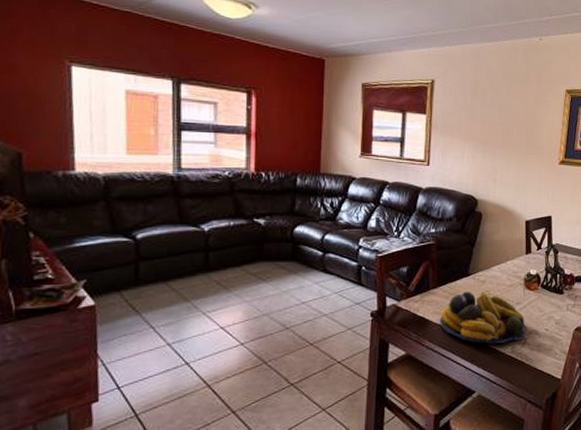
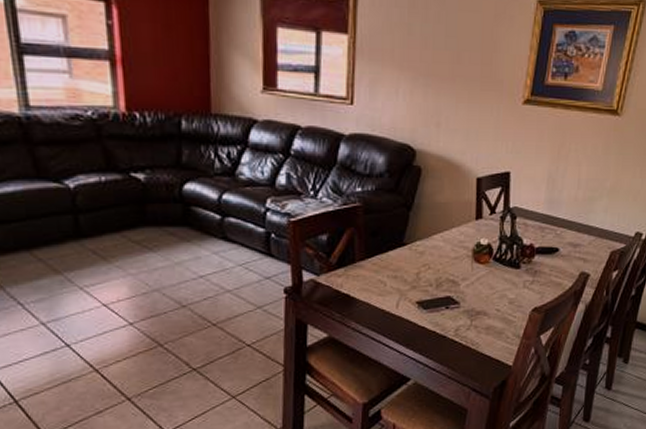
fruit bowl: present [440,290,525,345] -> none [369,263,472,327]

